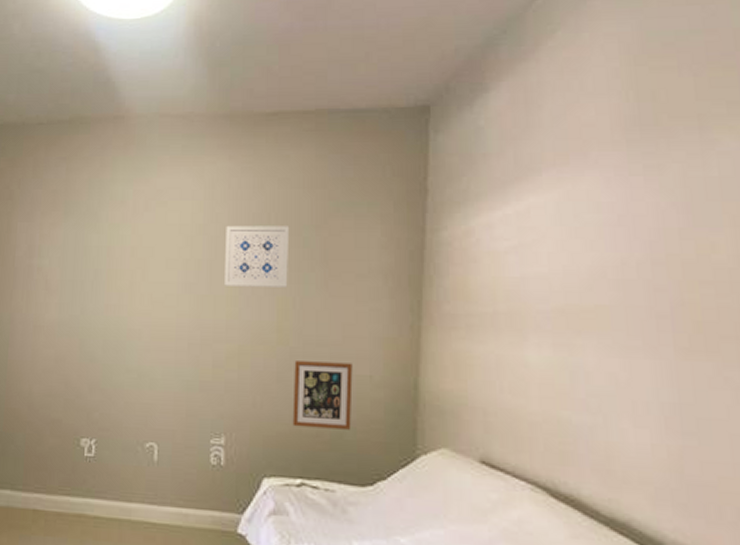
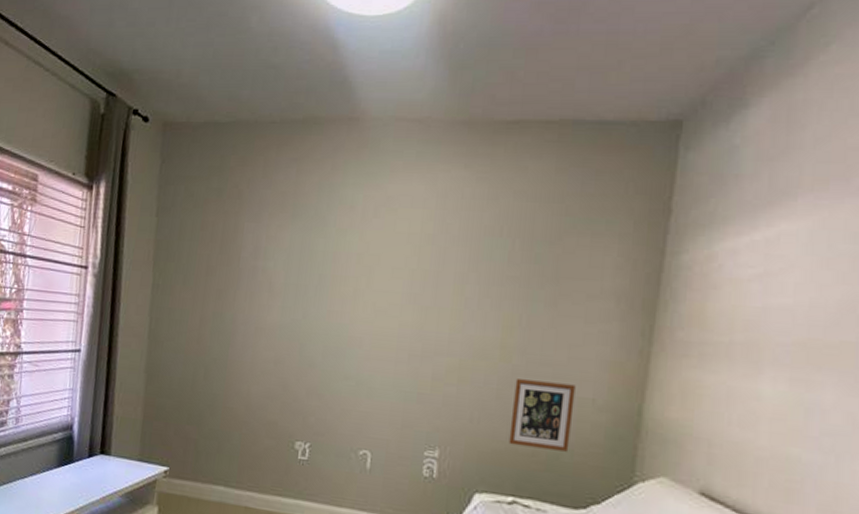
wall art: present [223,225,290,287] -> none [449,237,522,304]

